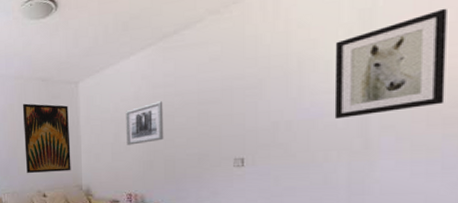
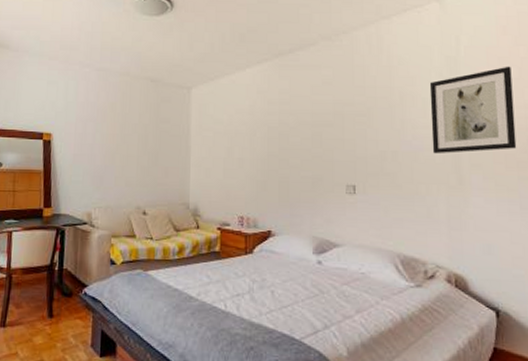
wall art: present [22,103,71,173] -> none [125,104,179,186]
wall art: present [126,101,164,145] -> none [240,118,278,162]

